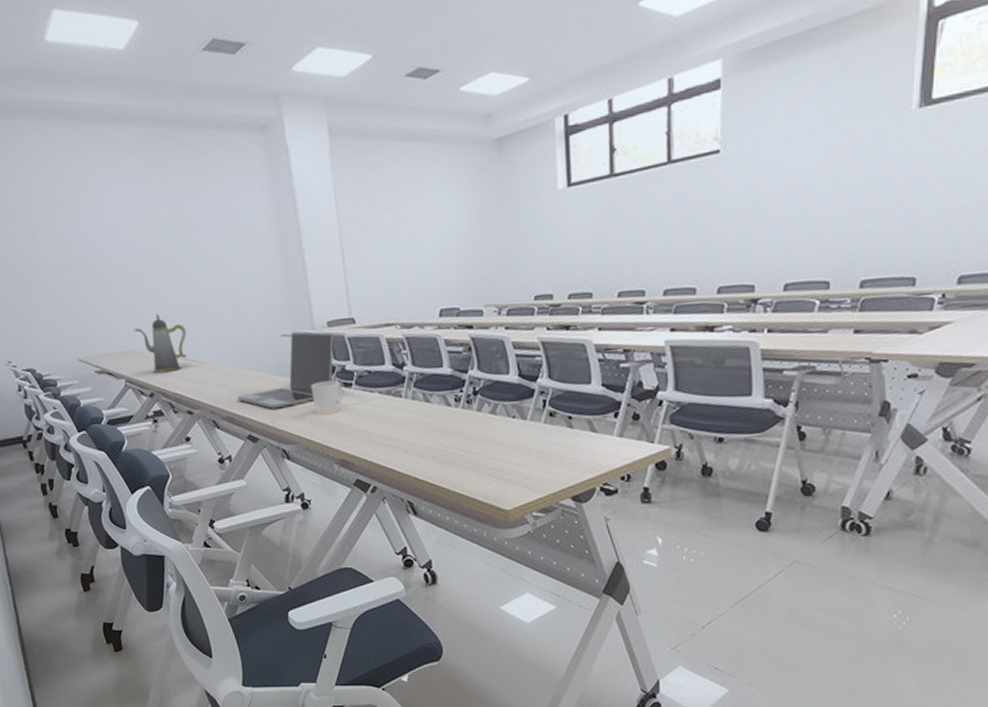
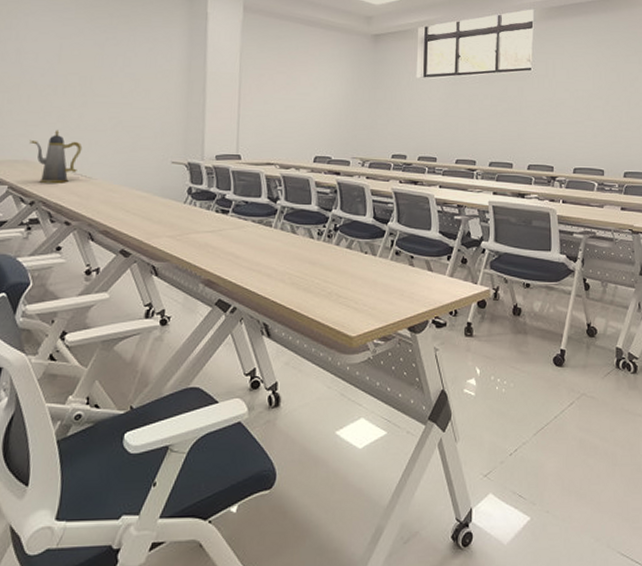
laptop: present [237,331,334,409] -> none [117,161,220,227]
mug: present [310,380,343,415] -> none [190,206,220,236]

